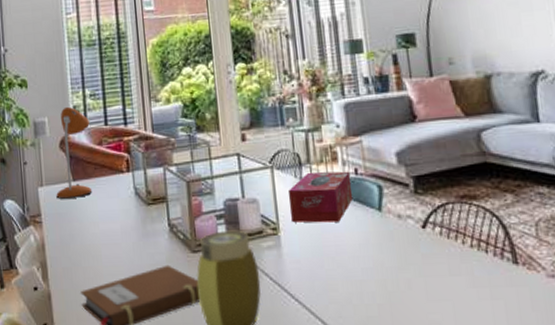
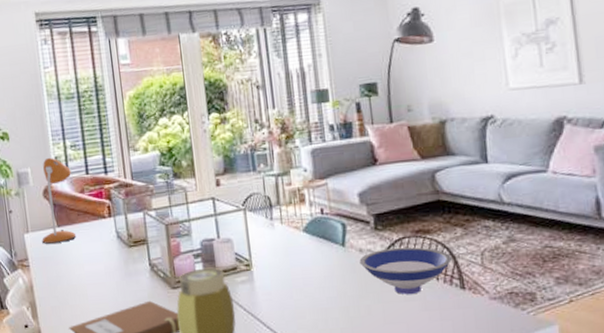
tissue box: present [288,171,353,223] -> none [259,211,319,259]
bowl: none [398,214,503,269] -> present [359,247,453,295]

